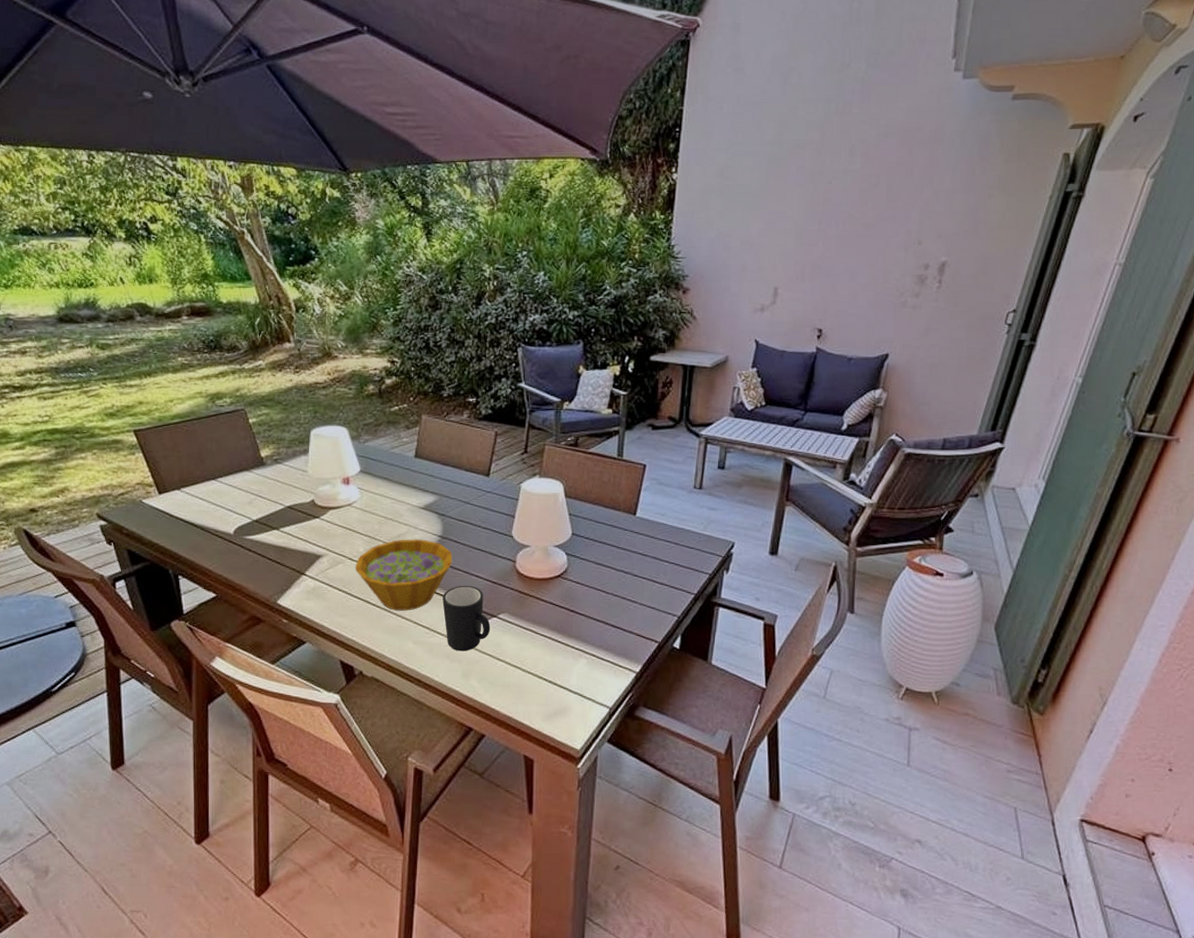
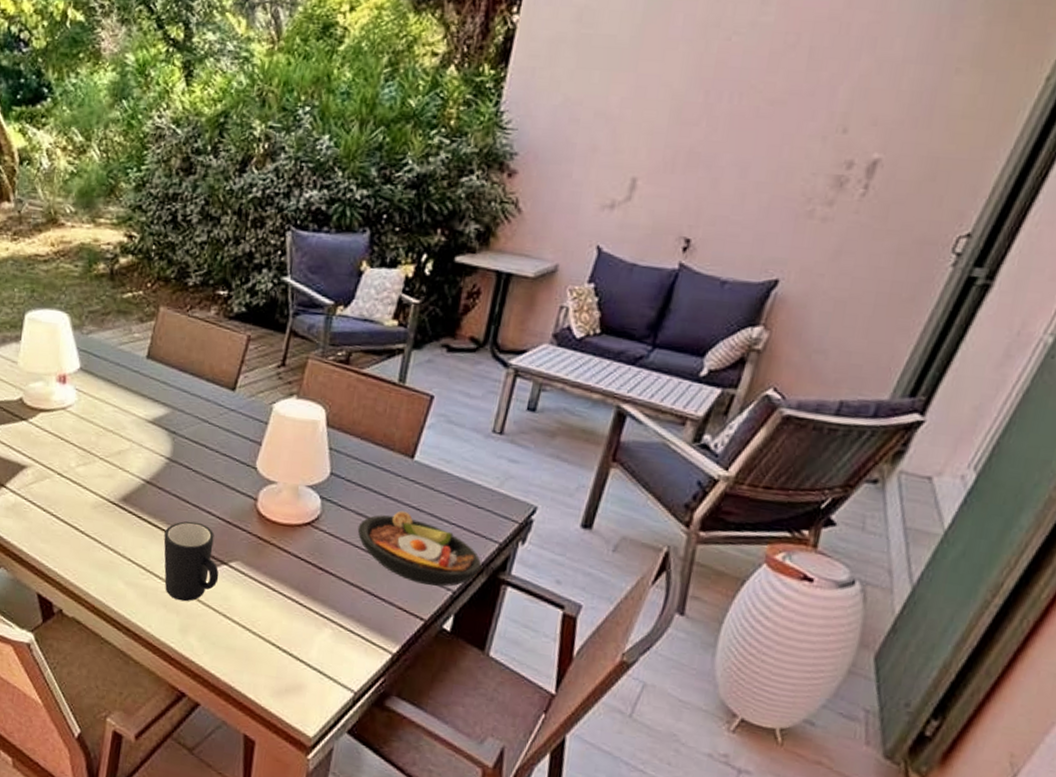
bowl: present [355,539,453,611] -> none [64,457,182,545]
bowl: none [598,557,698,614] -> present [357,510,482,587]

